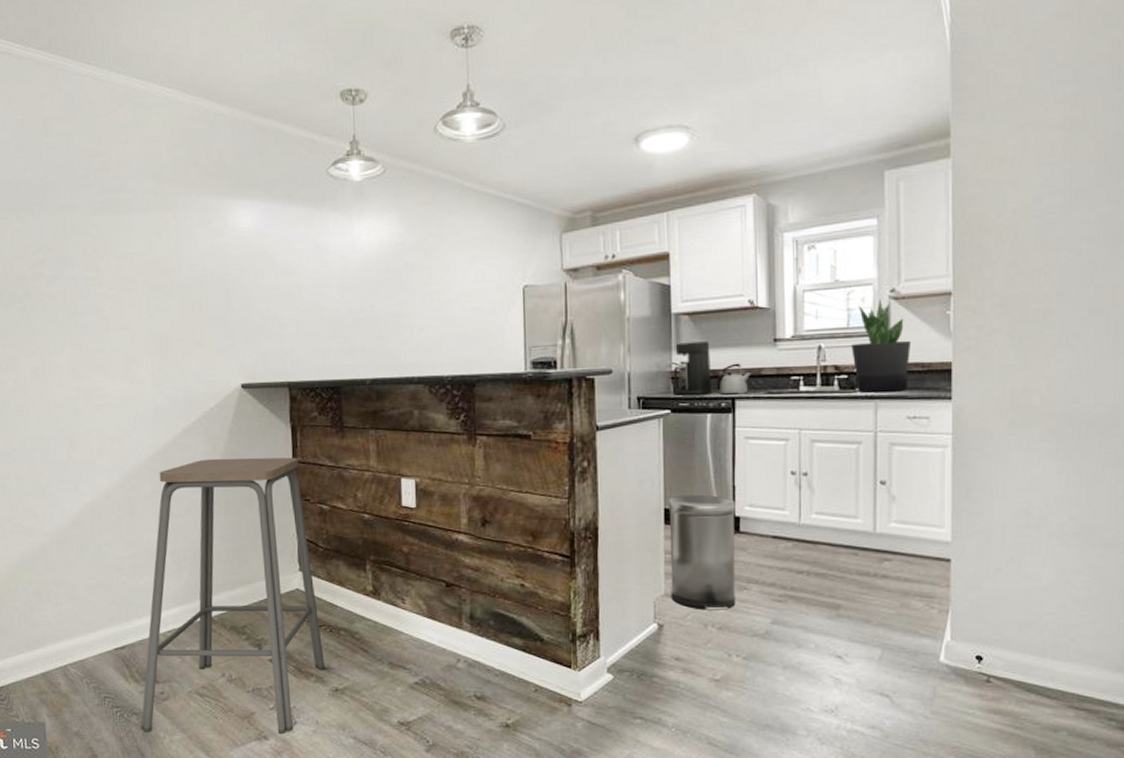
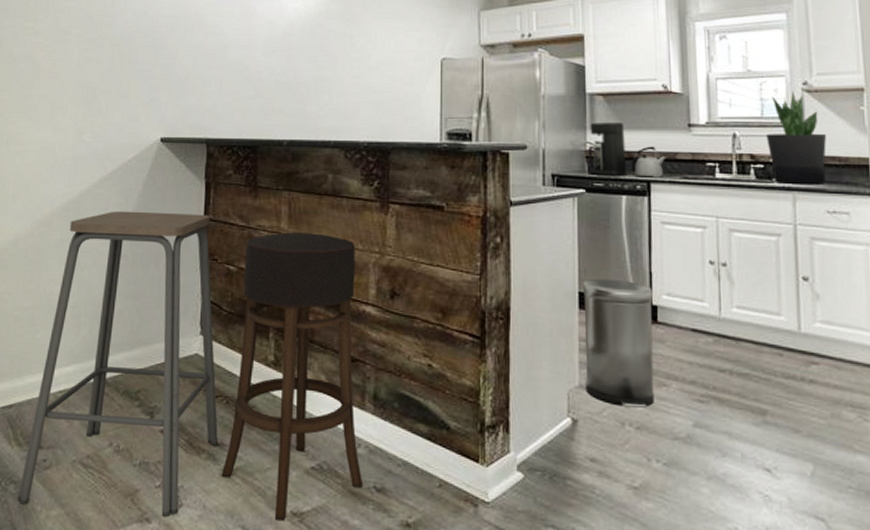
bar stool: none [330,468,463,729] -> present [221,232,362,520]

